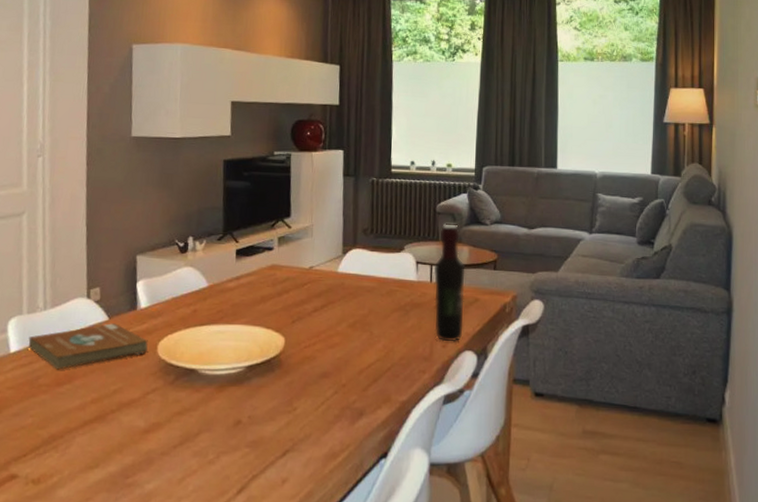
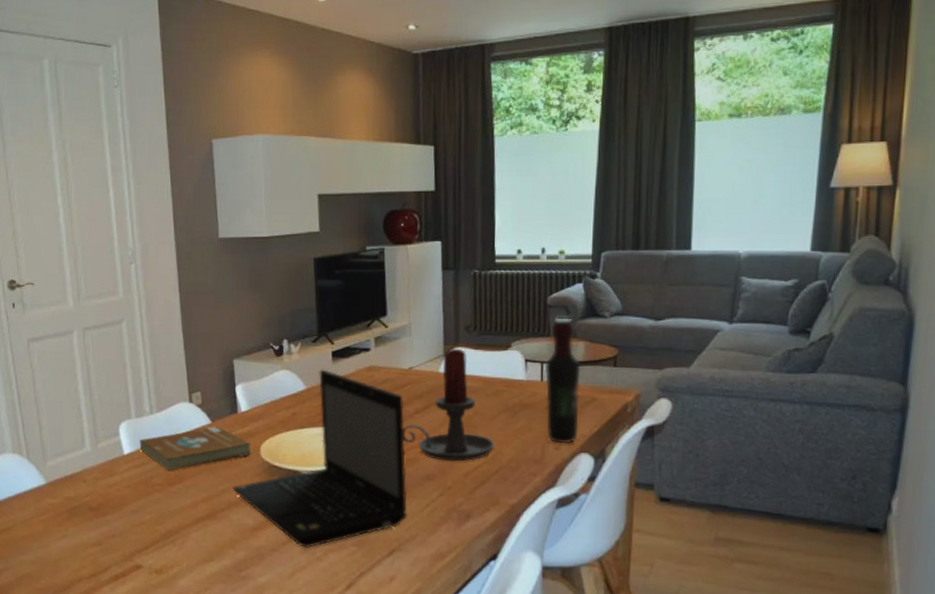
laptop: none [125,267,304,452] -> present [232,369,408,549]
candle holder: none [300,249,388,360] -> present [402,348,495,462]

